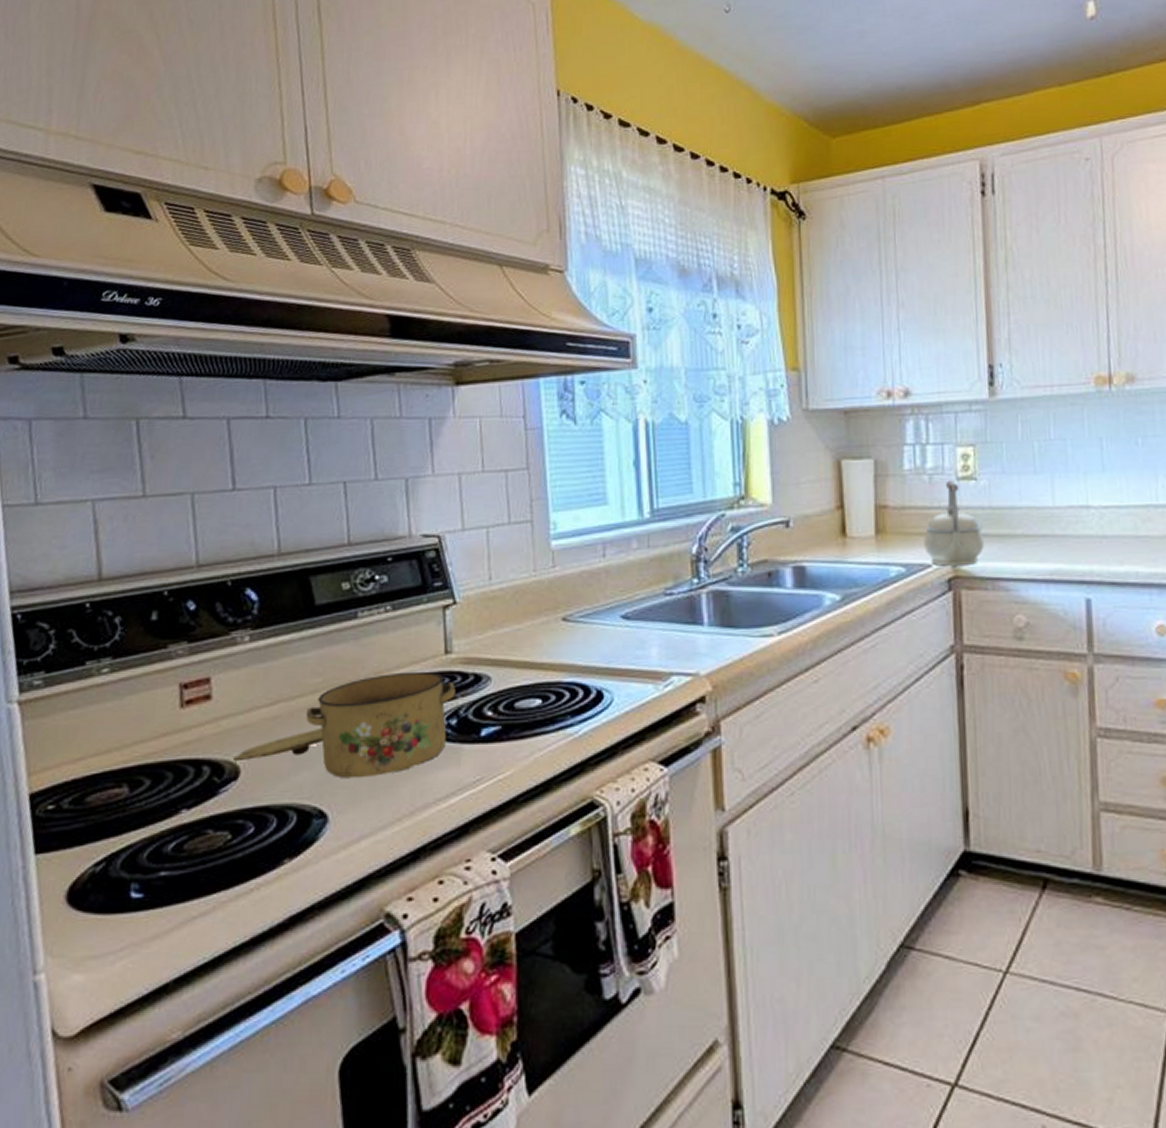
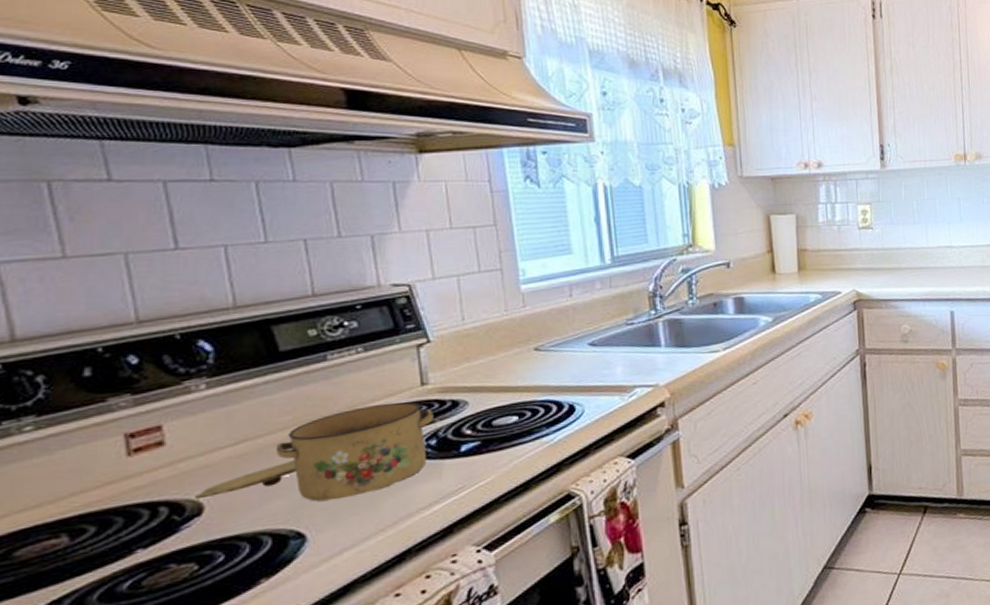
kettle: present [924,480,984,566] -> none [835,229,879,293]

